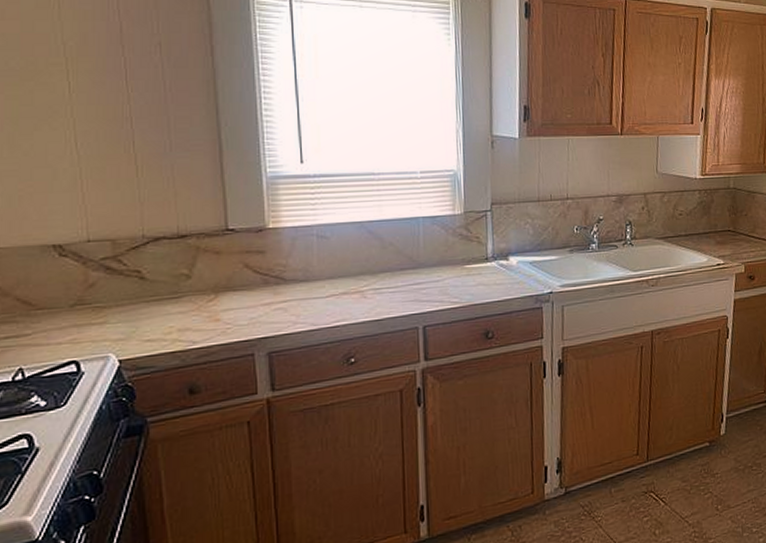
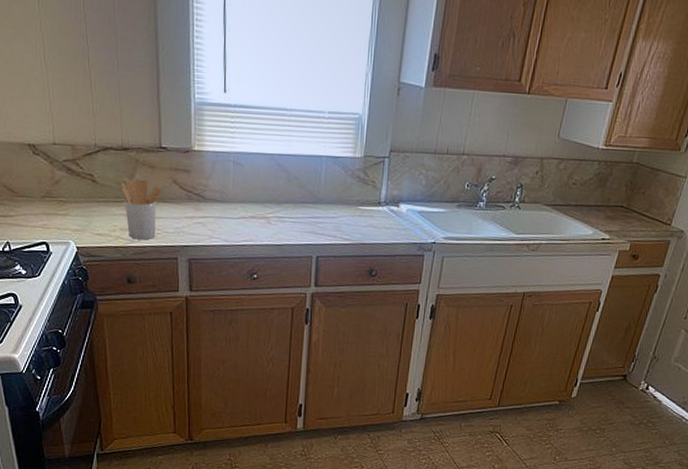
utensil holder: none [178,268,229,340] -> present [121,178,161,240]

